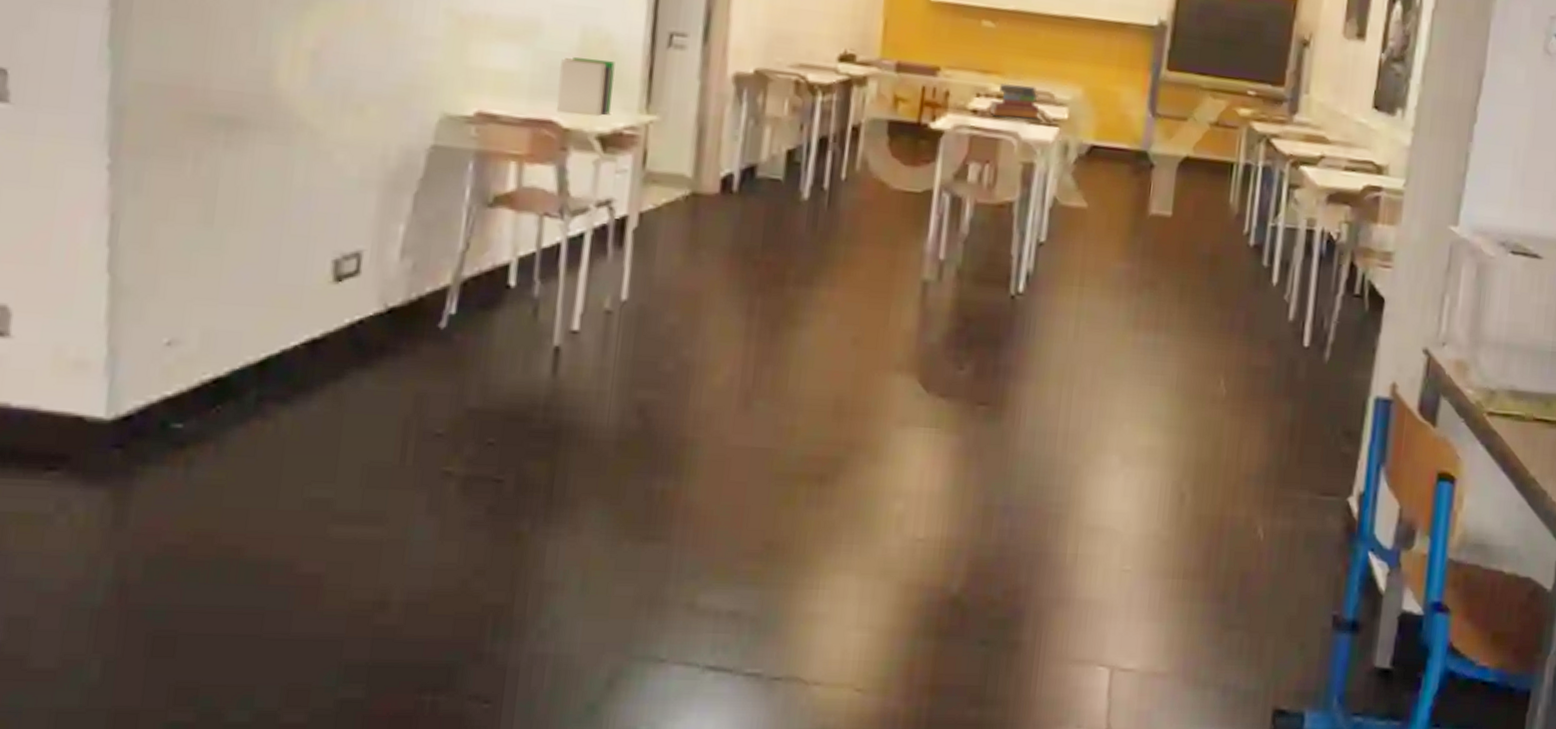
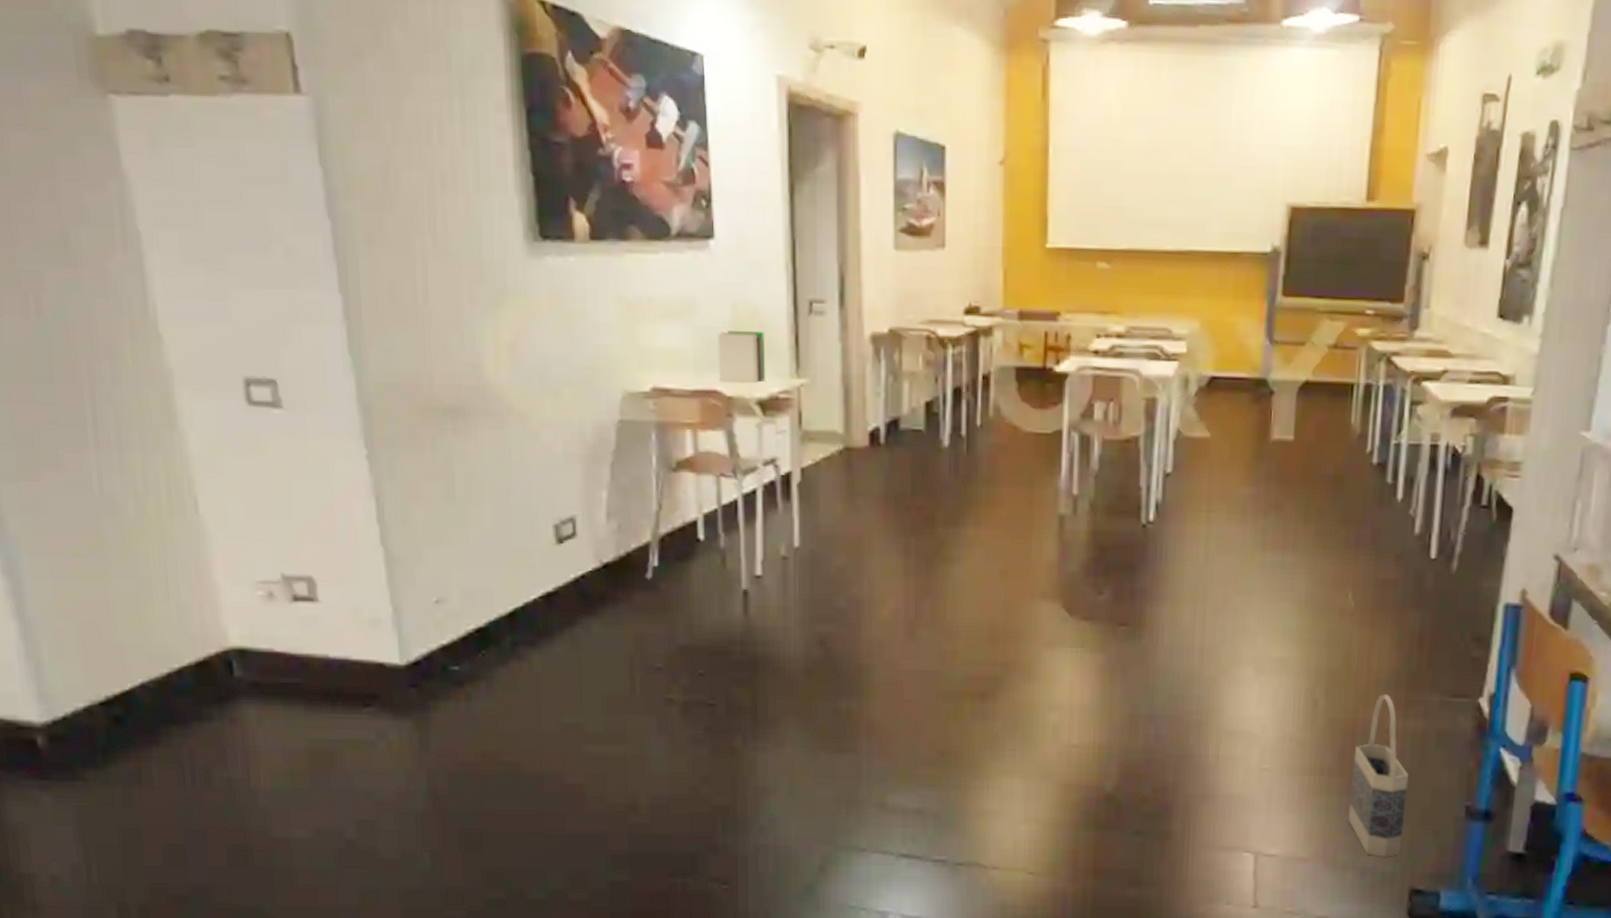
books: present [989,83,1039,118] -> none [1110,322,1157,356]
bag: none [1211,490,1276,673] -> present [1348,694,1409,857]

